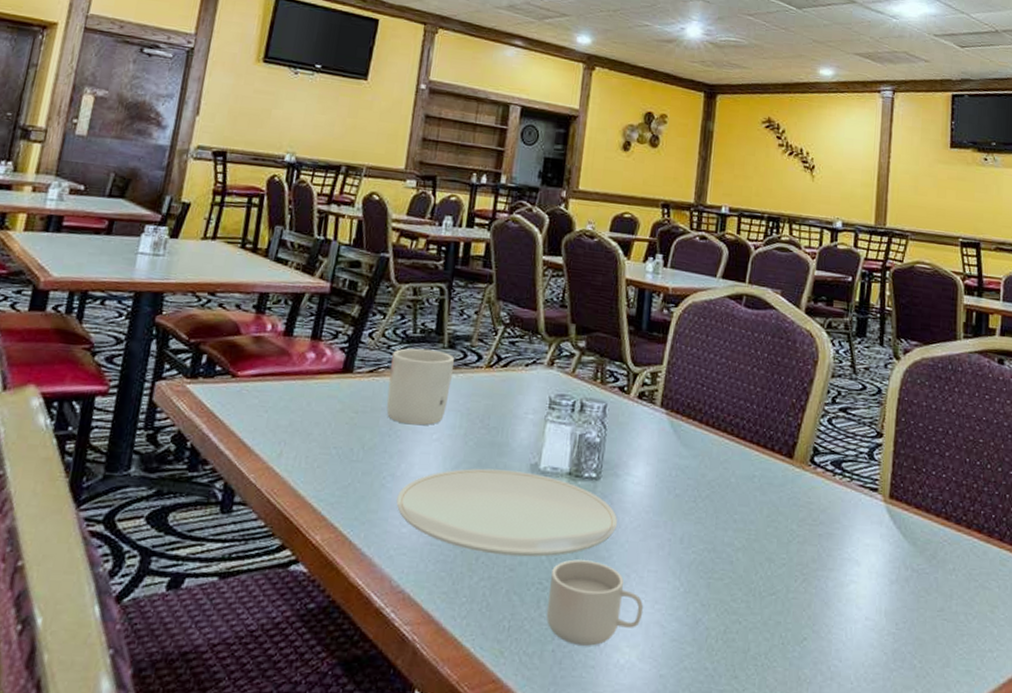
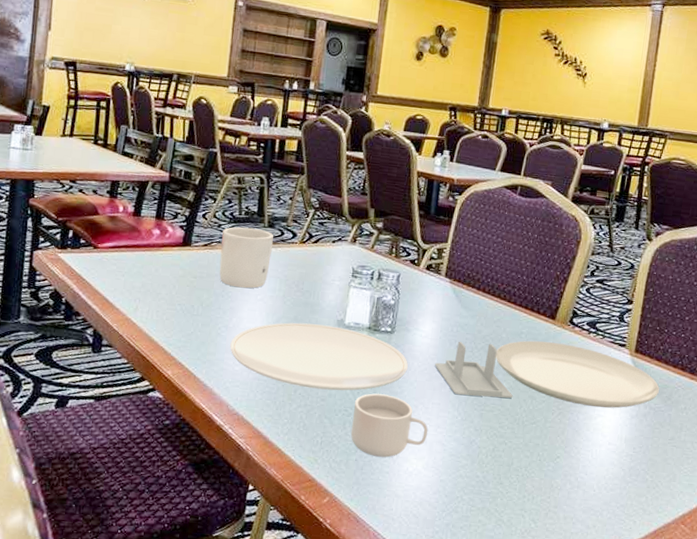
napkin holder: none [649,488,747,562] -> present [434,341,513,398]
plate: none [723,485,922,572] -> present [495,340,660,408]

